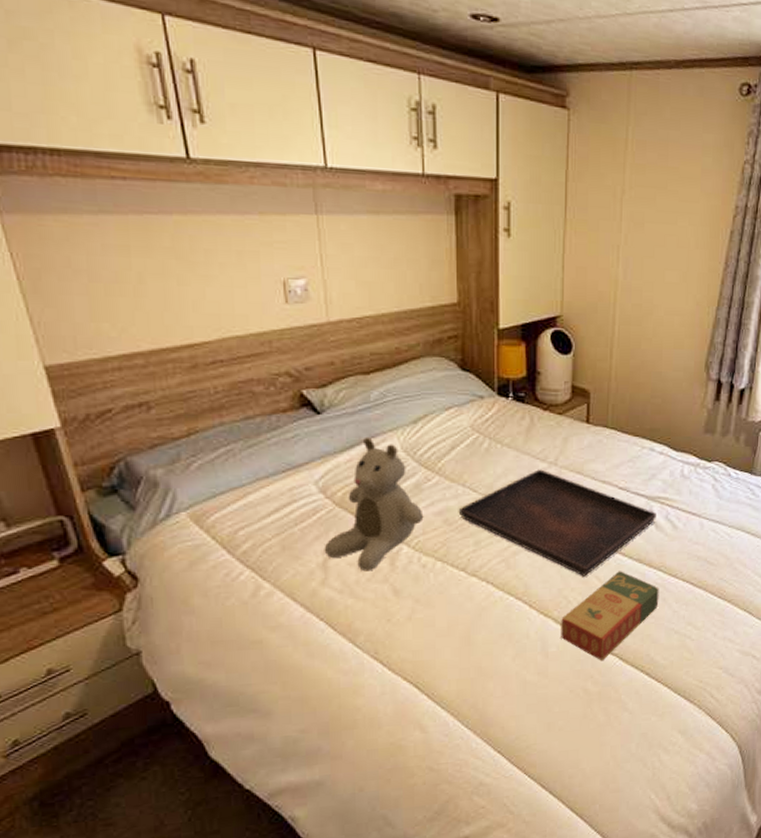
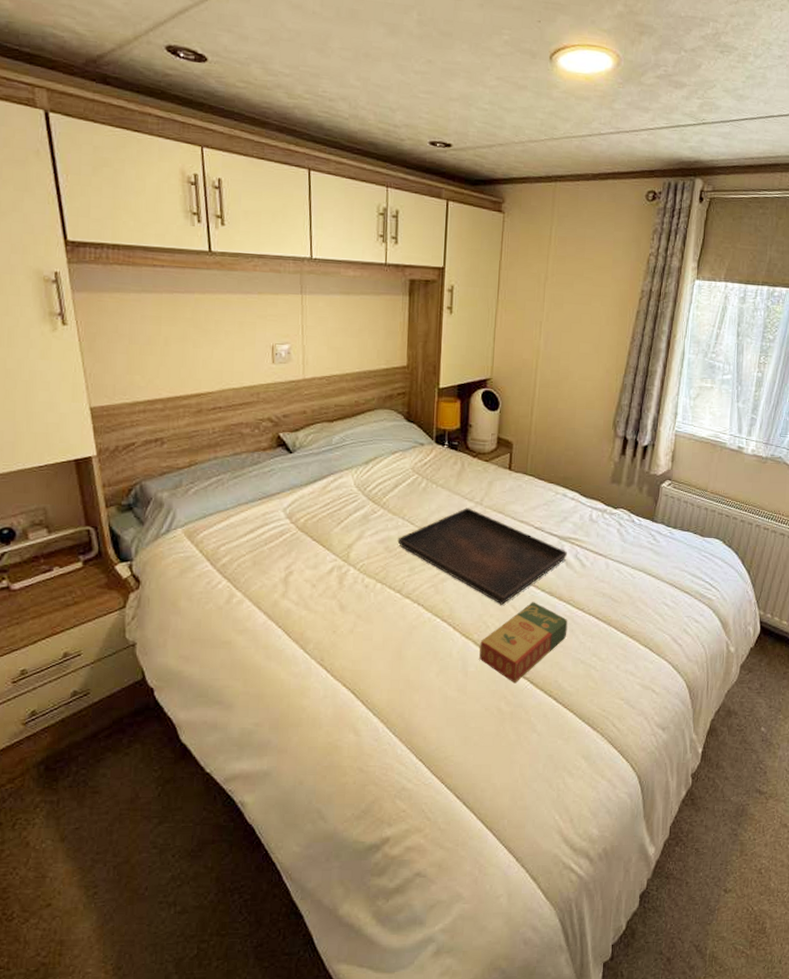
teddy bear: present [324,437,424,572] -> none [286,473,369,588]

